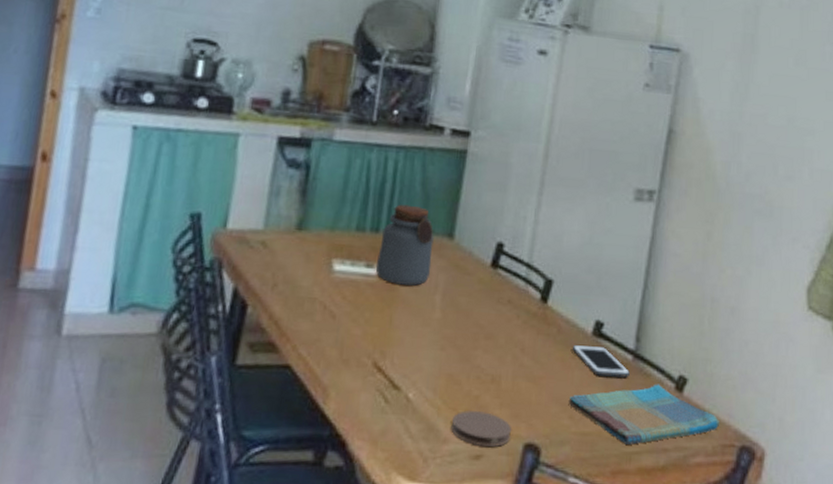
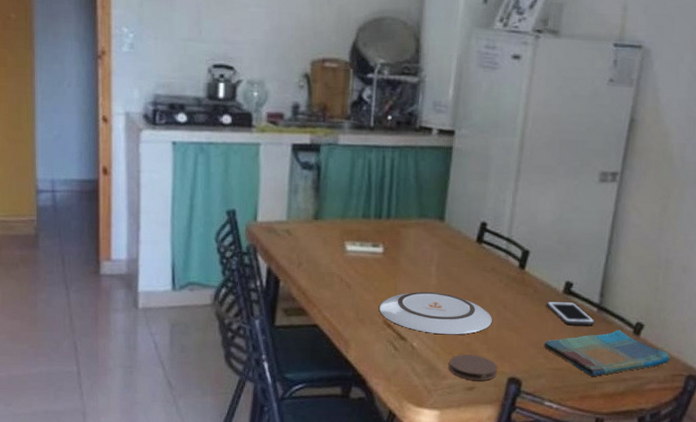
plate: none [369,326,507,385] -> present [379,291,492,335]
jar: present [375,204,434,286] -> none [380,195,428,260]

